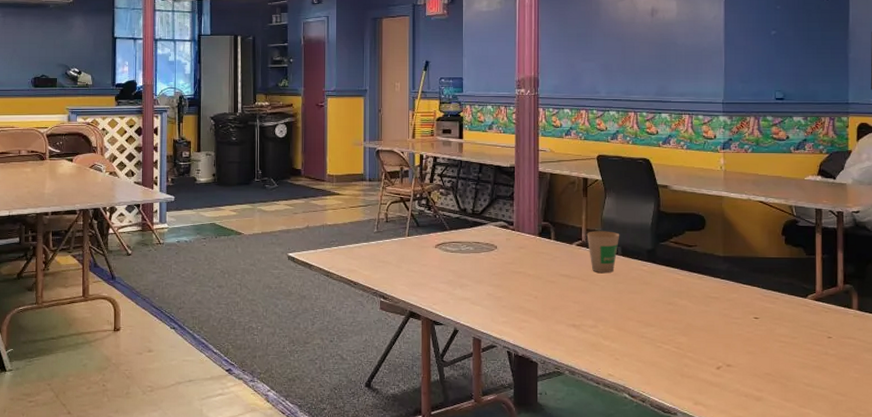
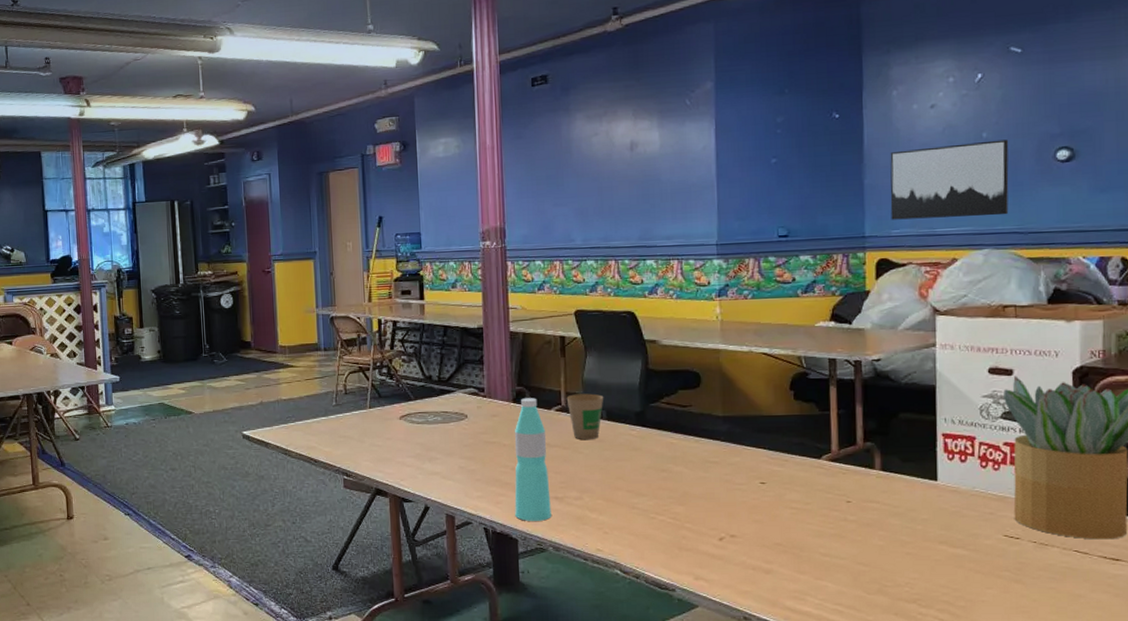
water bottle: none [536,233,569,346] -> present [514,398,551,521]

